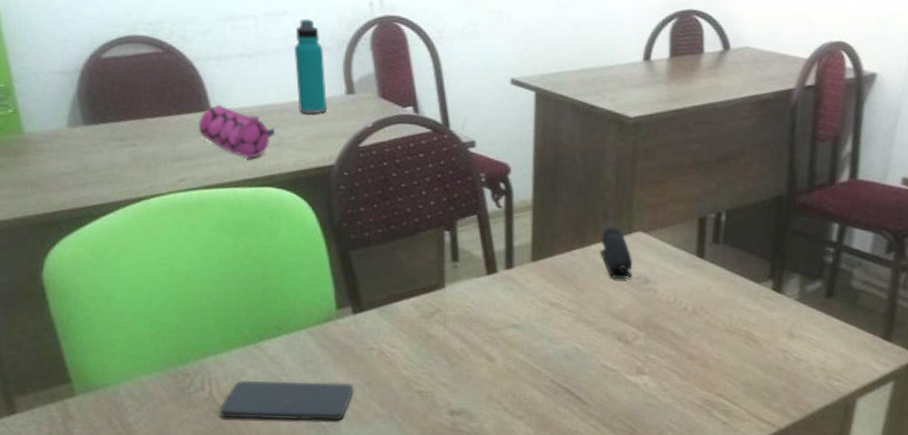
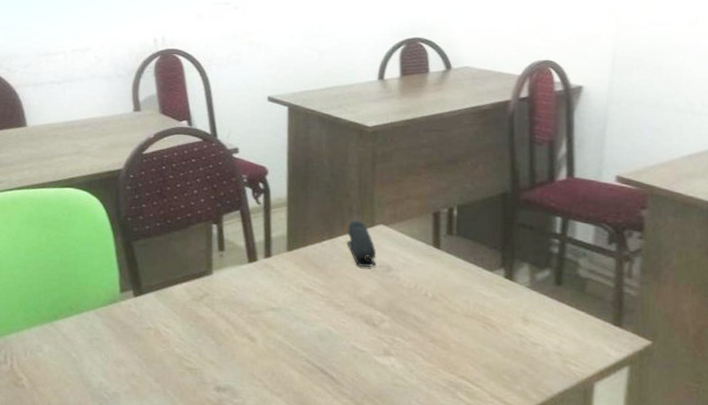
pencil case: present [198,104,276,160] -> none [15,121,77,166]
smartphone: present [219,381,354,421] -> none [17,356,133,394]
water bottle: present [293,18,327,115] -> none [93,53,118,128]

